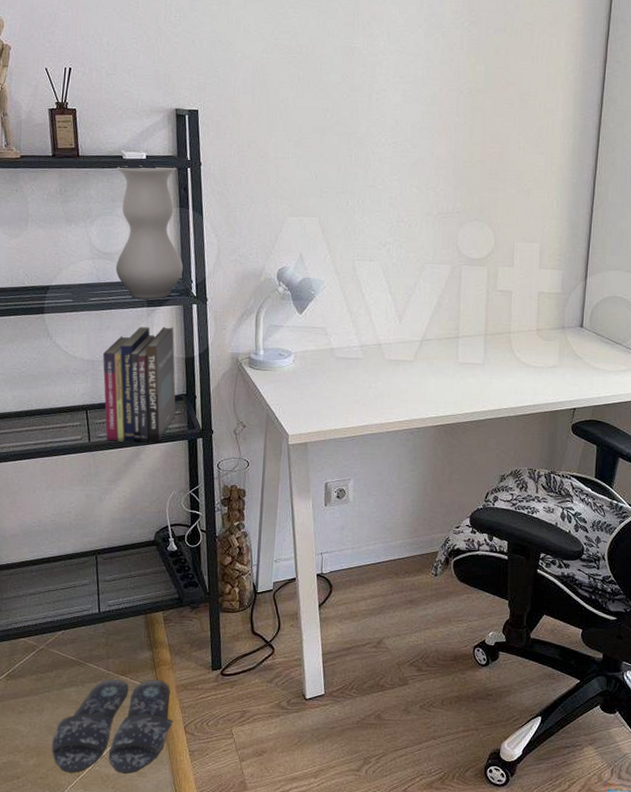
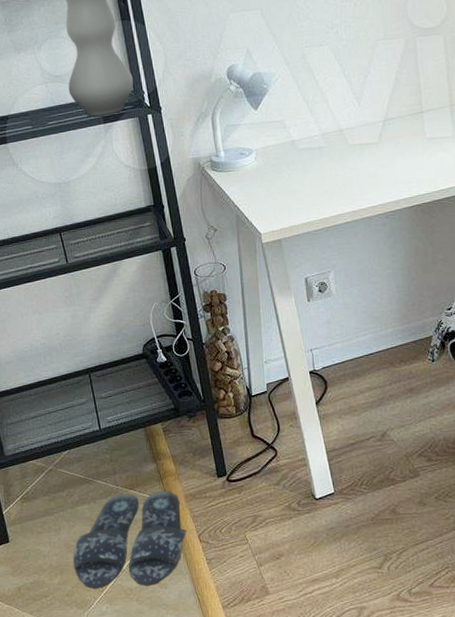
books: present [102,327,176,443] -> none [67,140,146,261]

